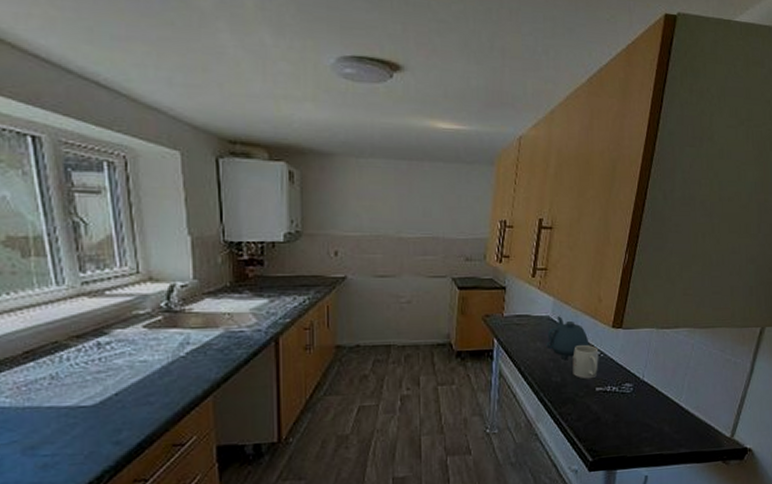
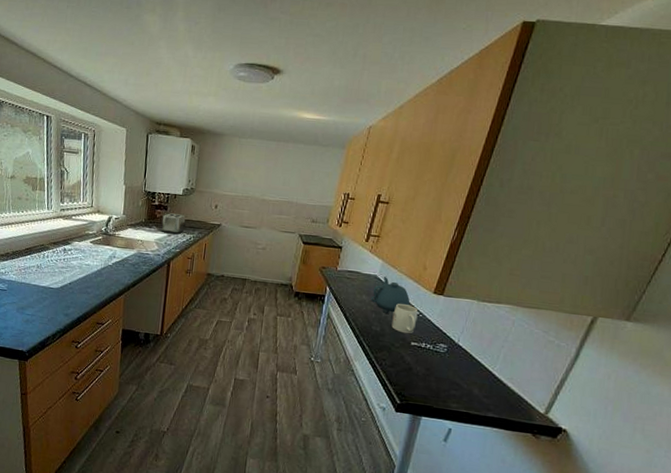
toaster: none [257,269,296,299] -> present [161,213,187,235]

